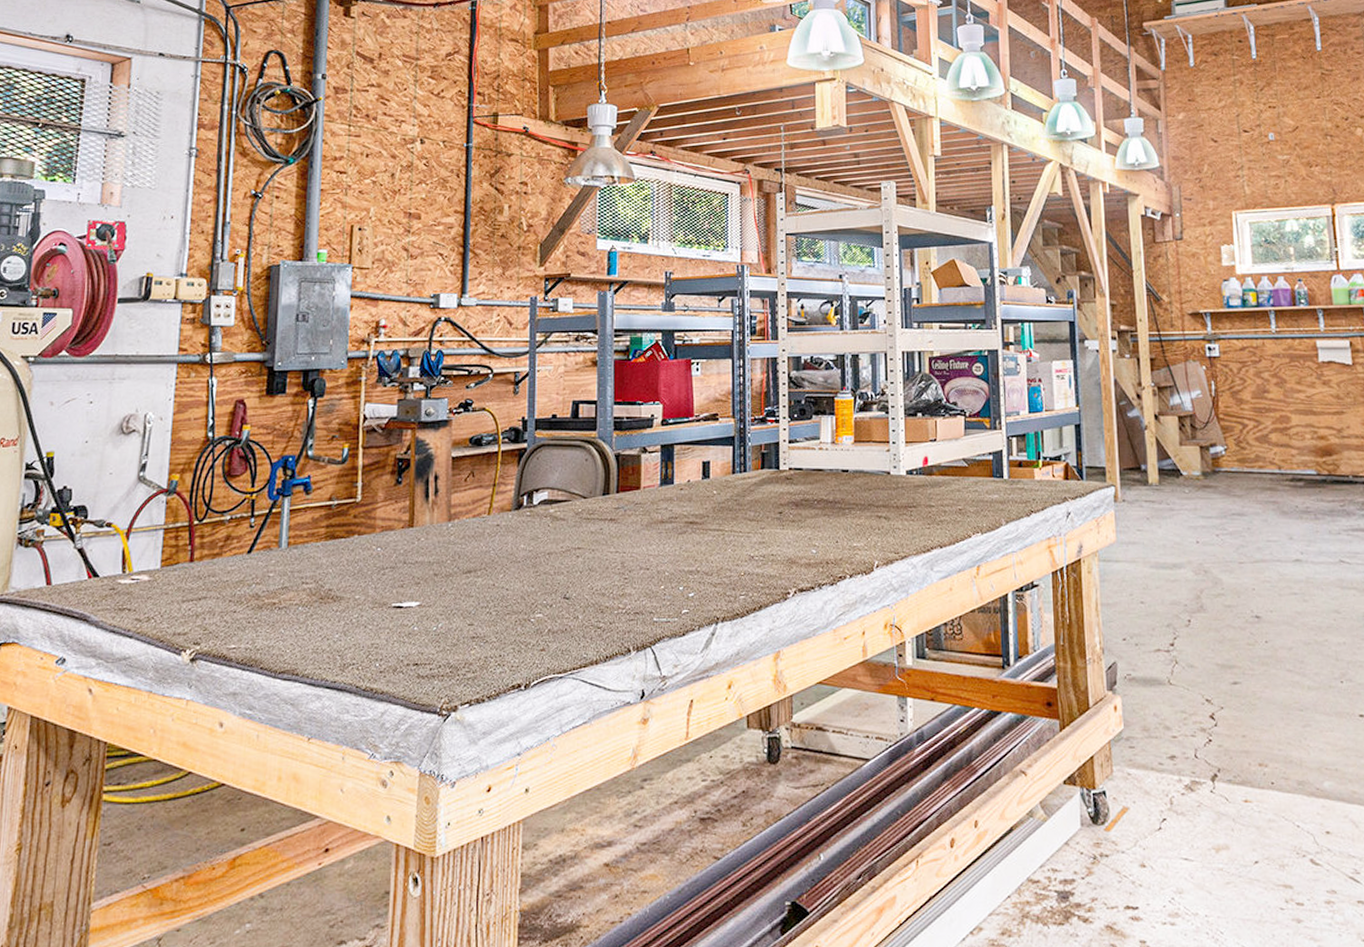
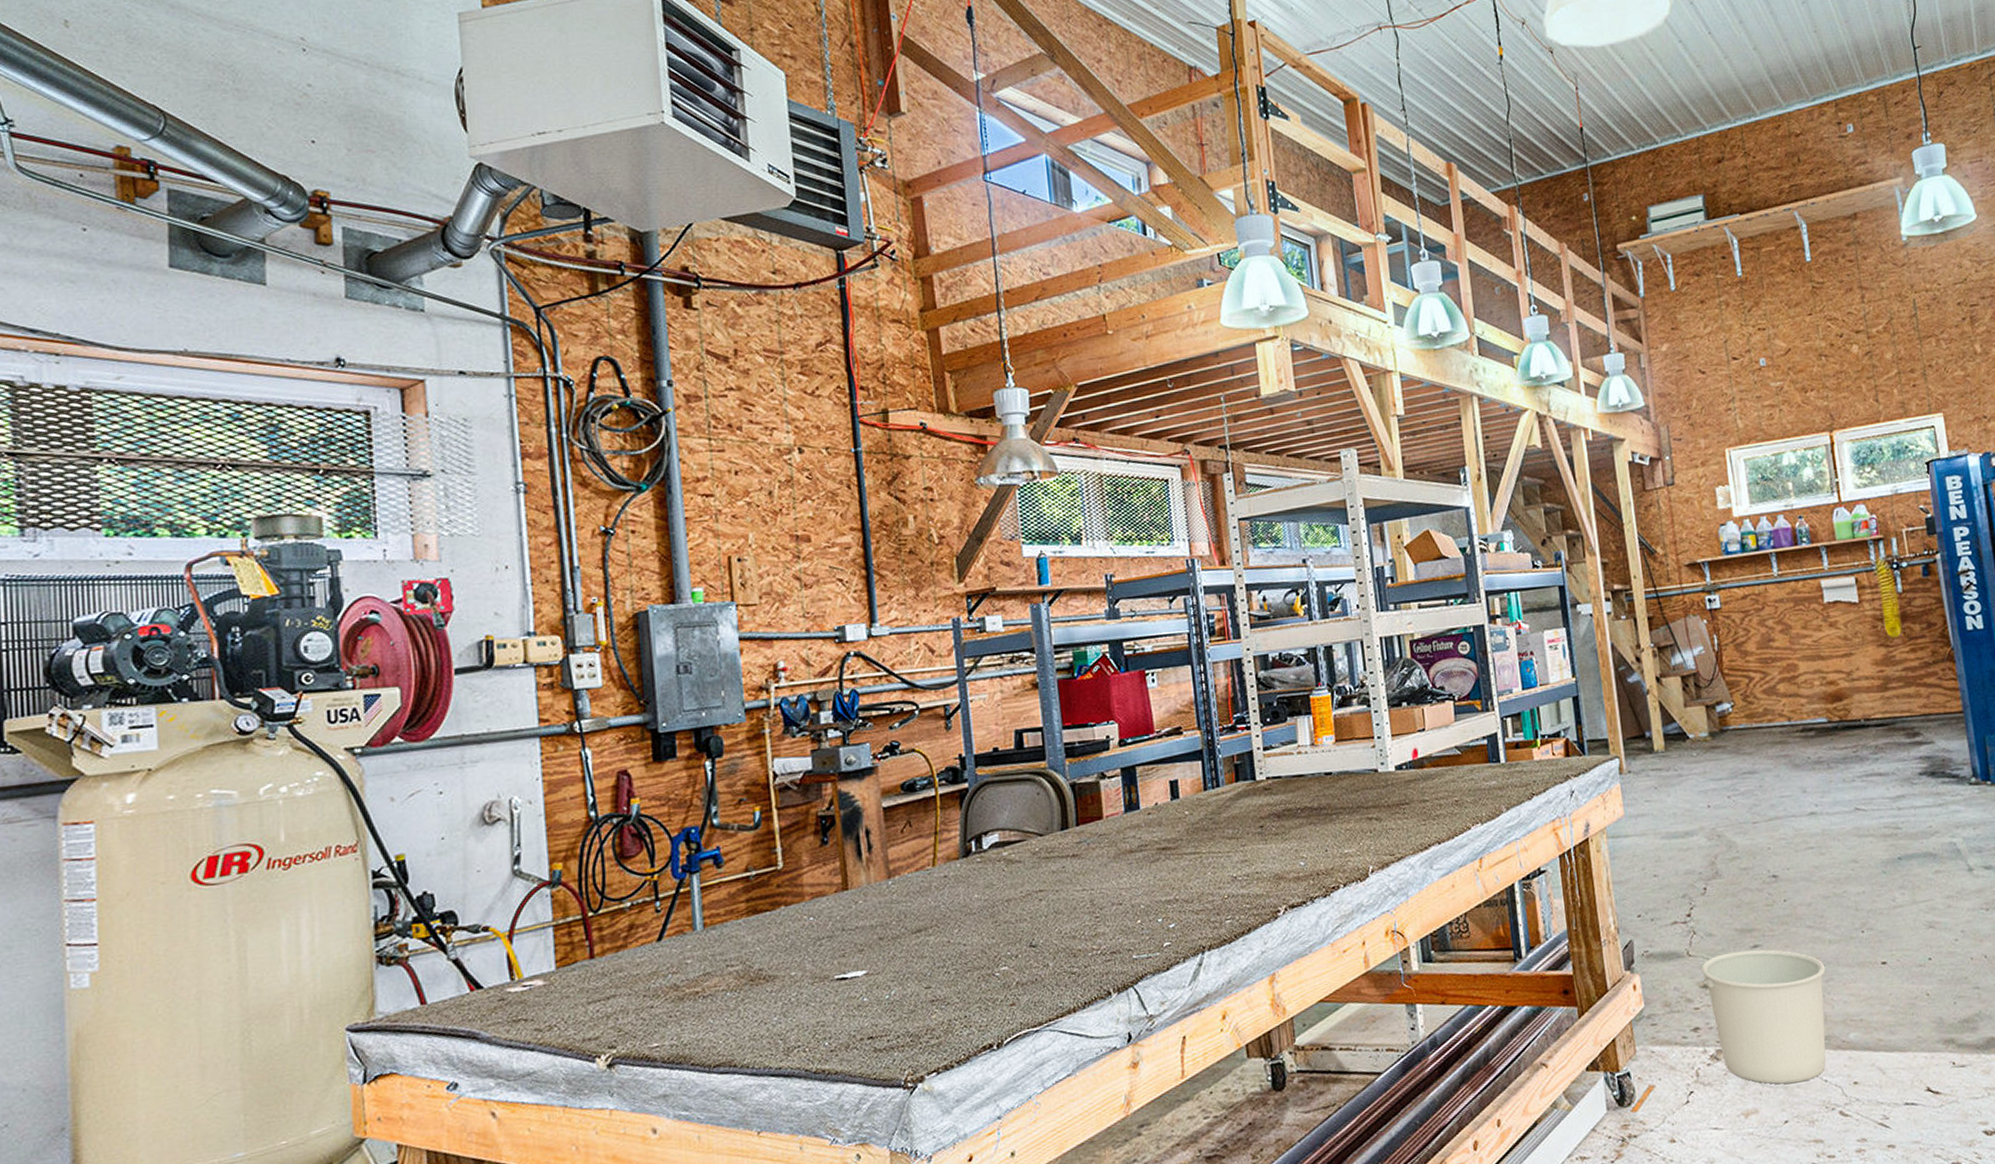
bucket: none [1176,686,1303,825] -> present [1697,949,1826,1085]

